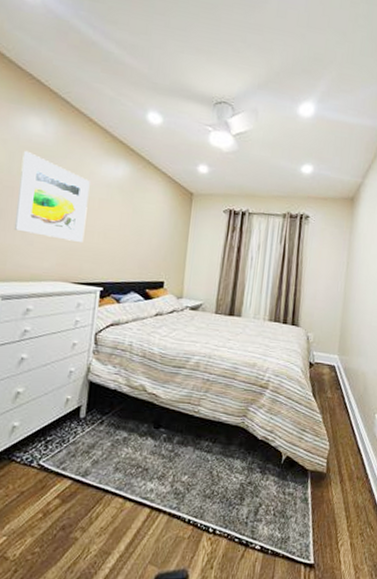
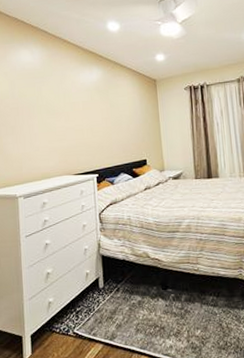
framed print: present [13,150,90,242] -> none [20,77,77,142]

